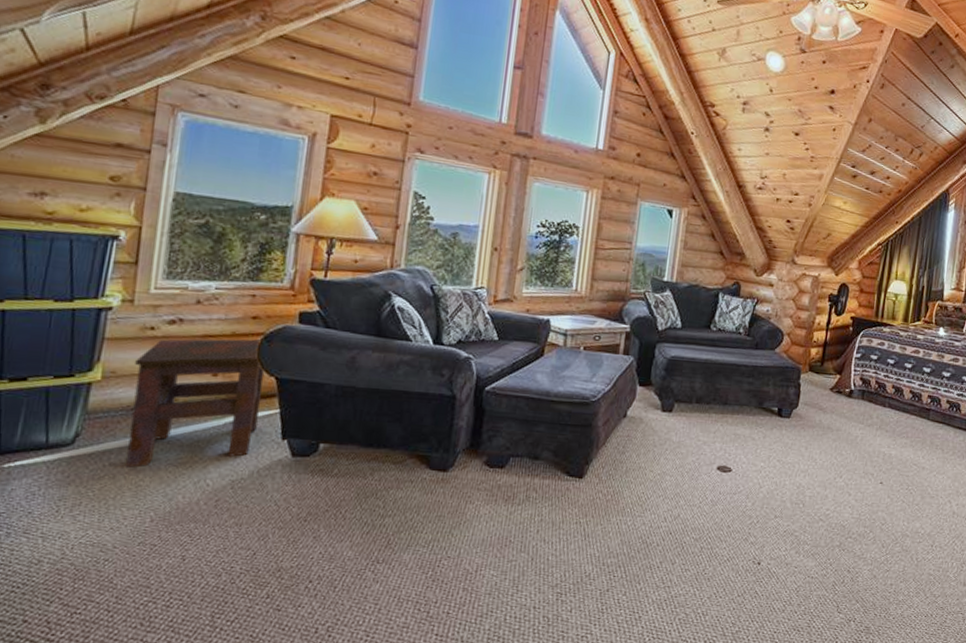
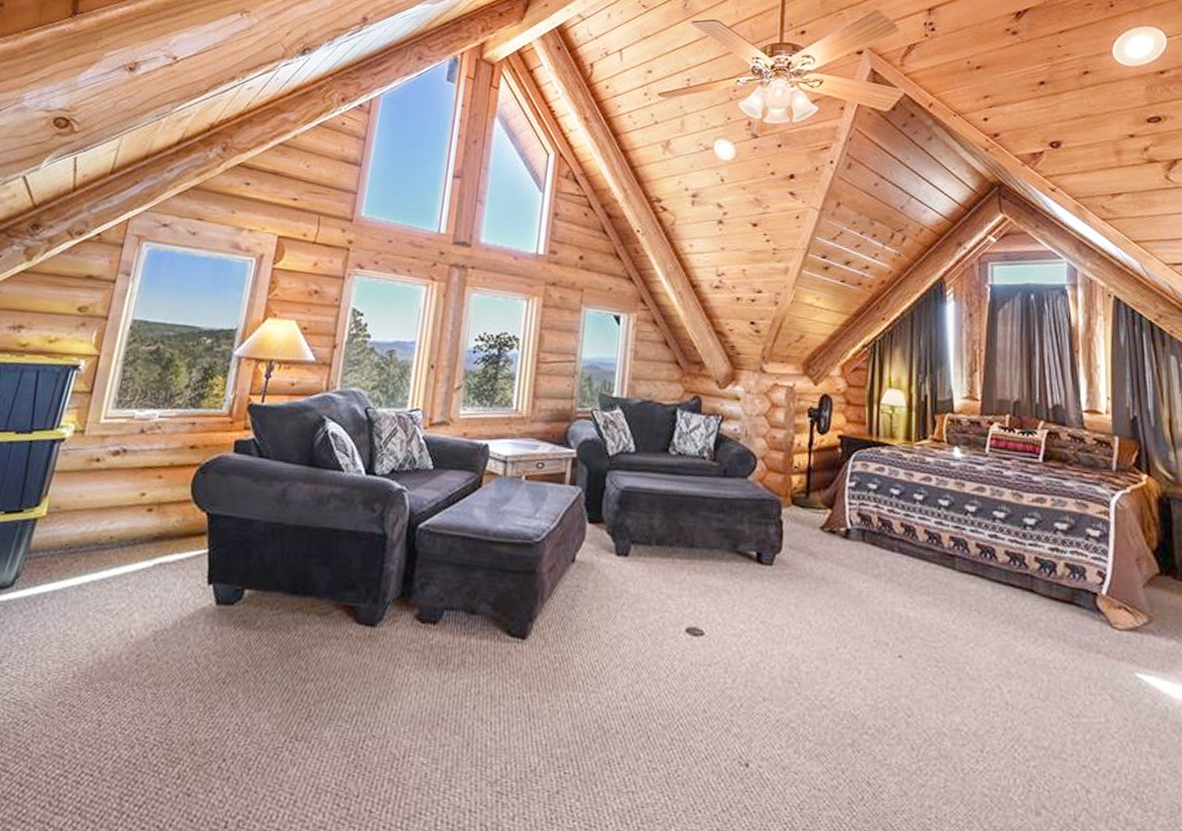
side table: present [126,338,266,467] -> none [57,470,200,614]

